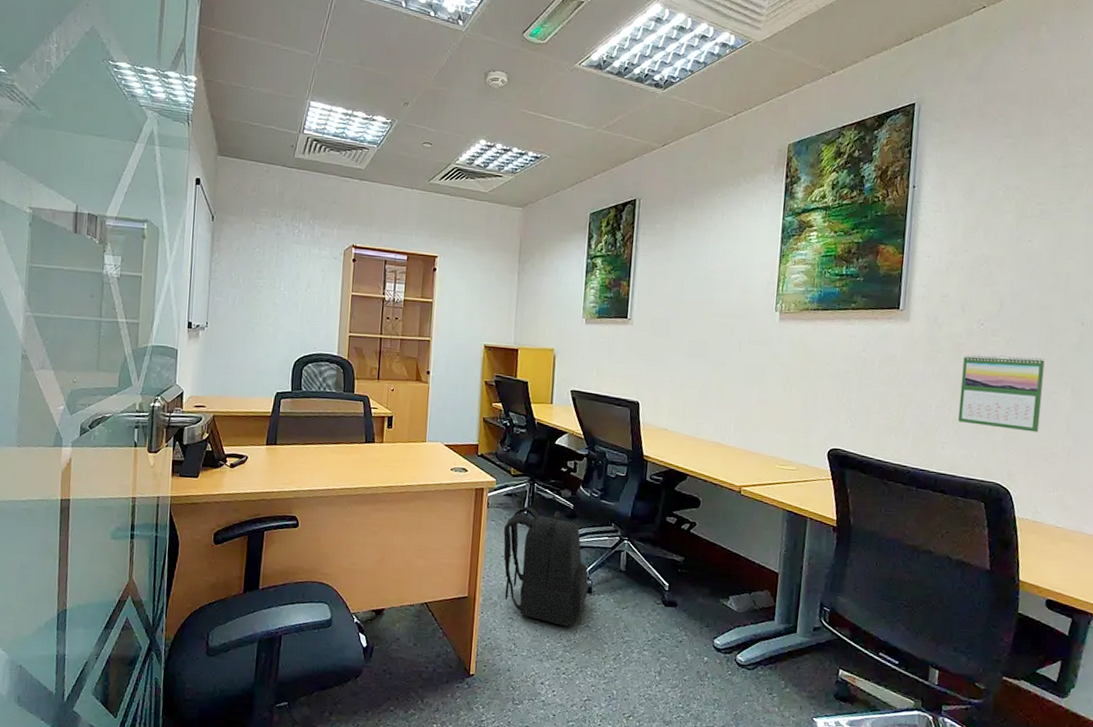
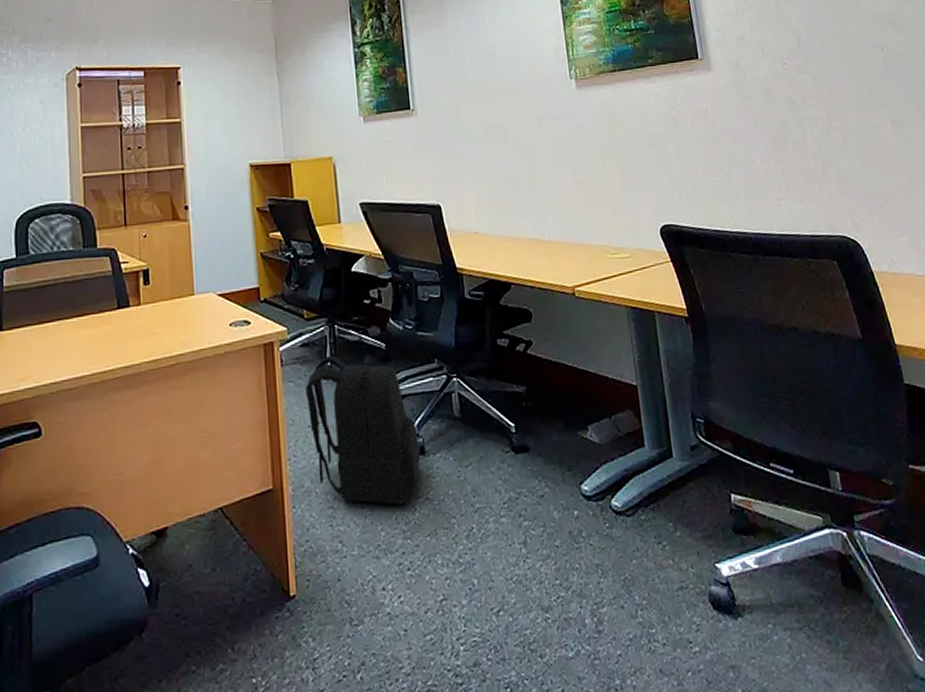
calendar: present [958,355,1045,433] -> none [775,91,871,174]

